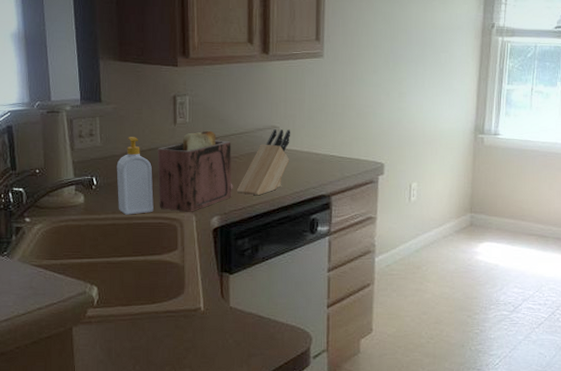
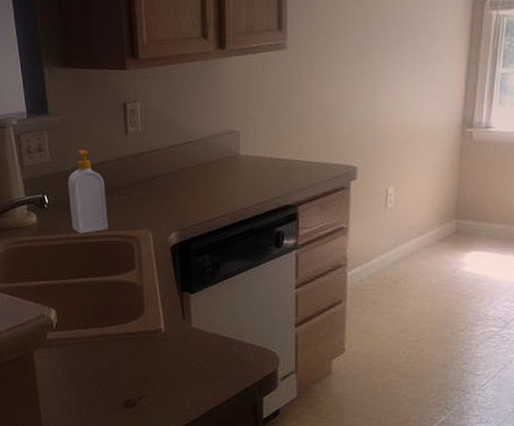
toaster: present [157,130,233,212] -> none [109,139,191,229]
knife block: present [236,129,291,196] -> none [194,133,252,209]

